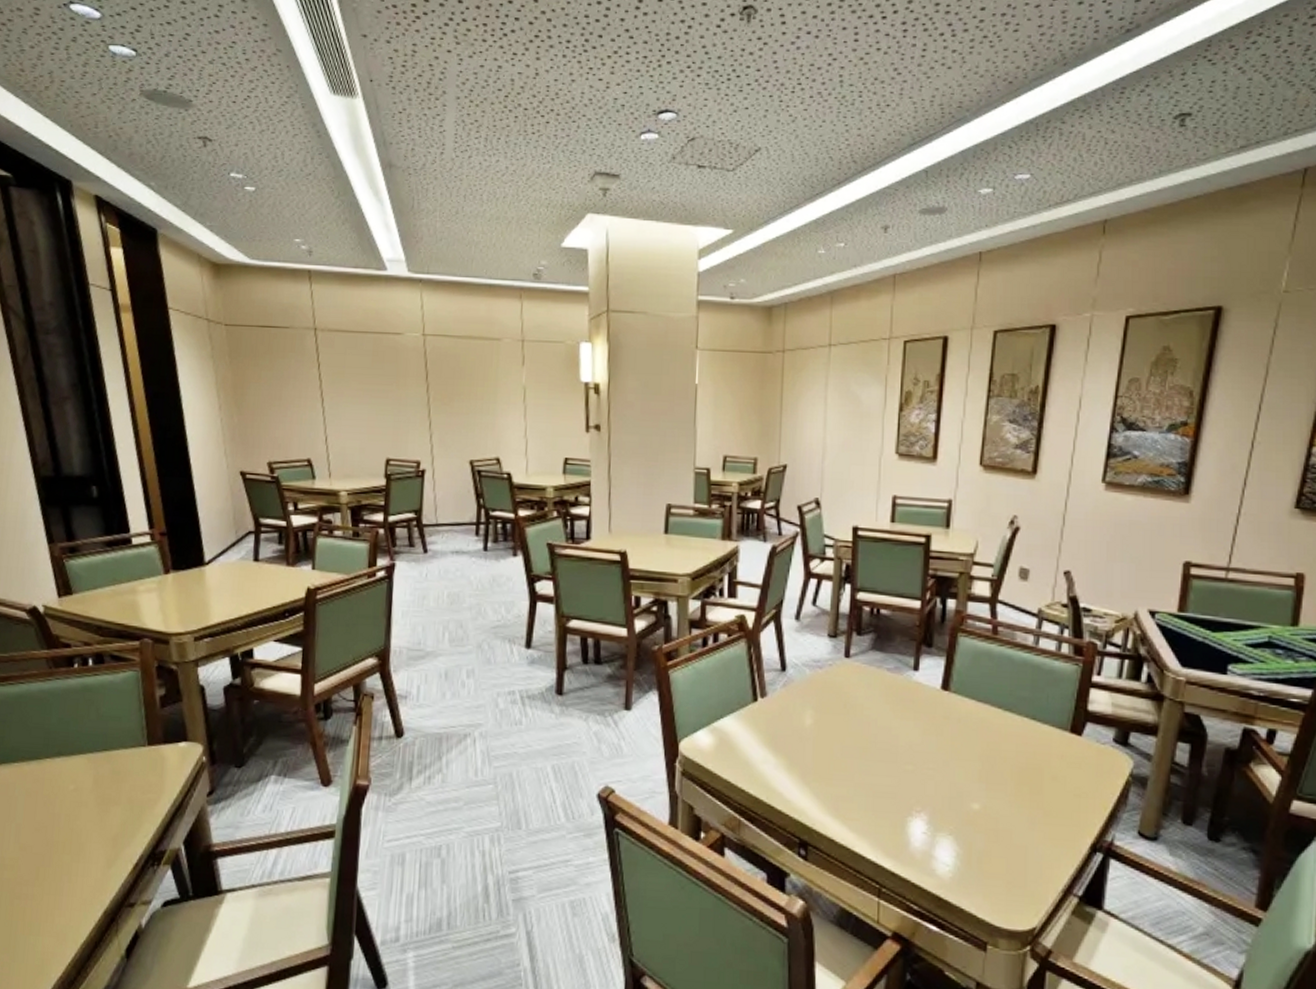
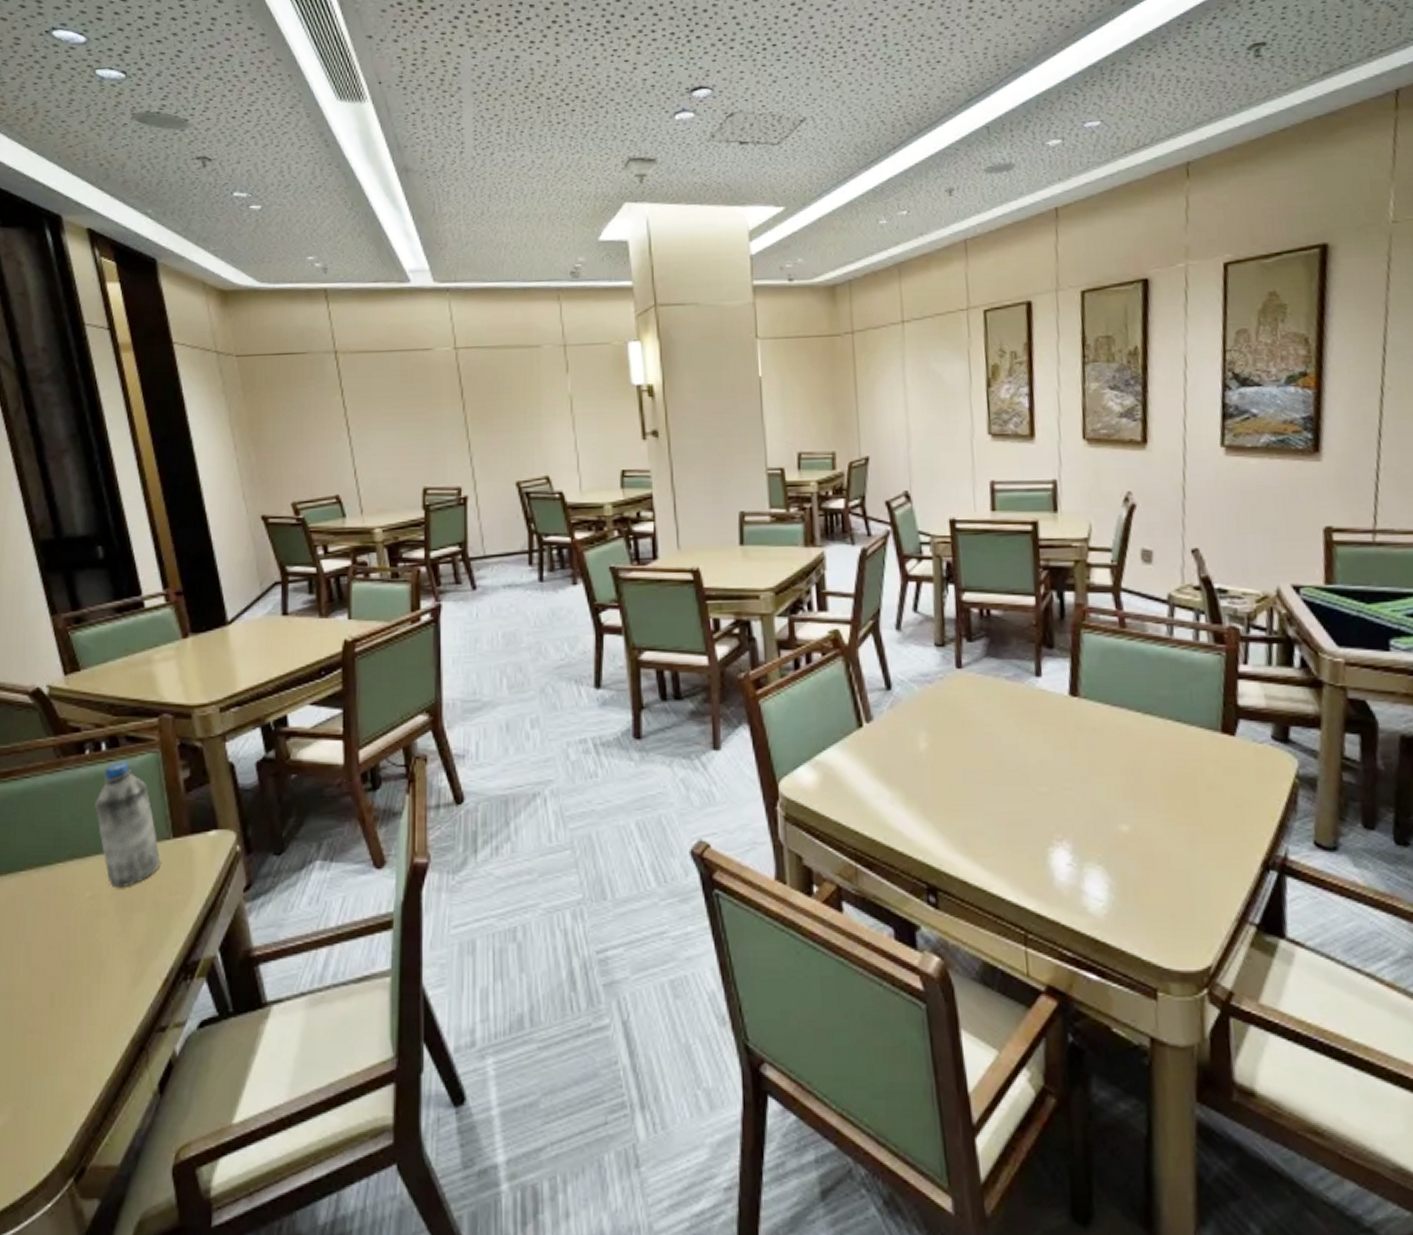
water bottle: none [80,676,137,785] -> present [95,761,161,889]

